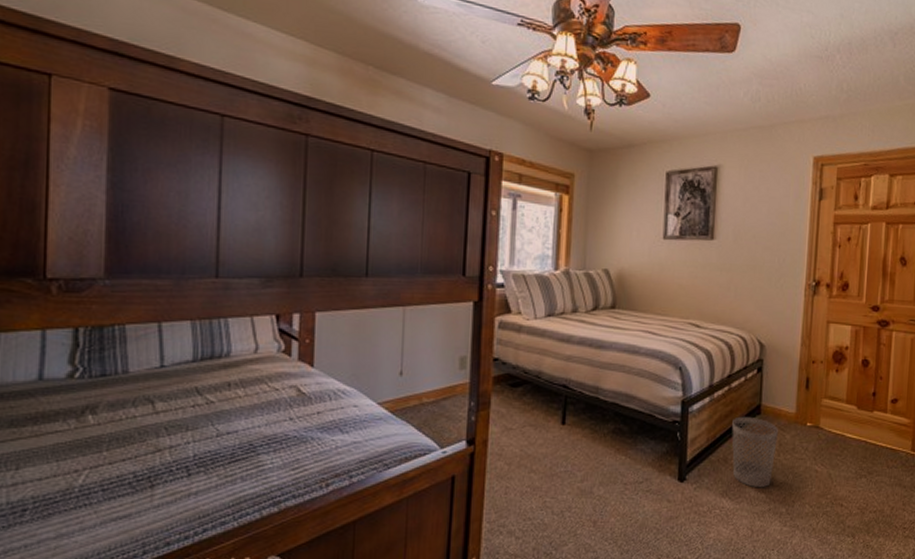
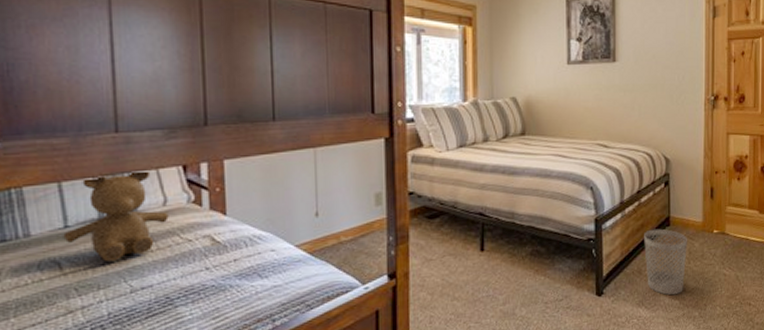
teddy bear: none [158,315,259,404] -> present [63,169,169,262]

